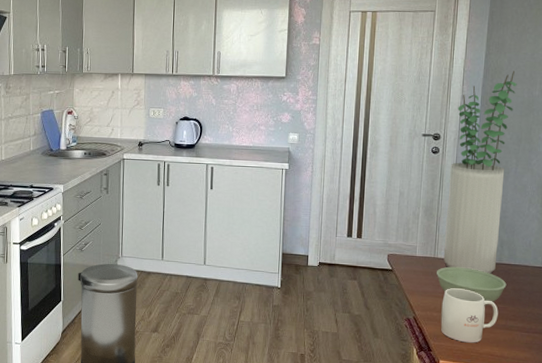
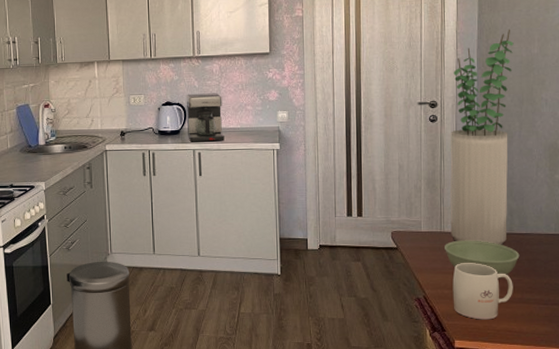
coffee maker: none [202,110,238,158] -> present [186,93,225,142]

